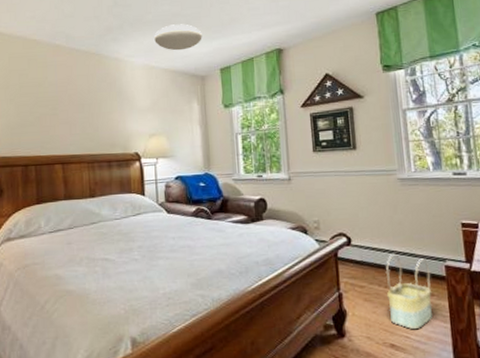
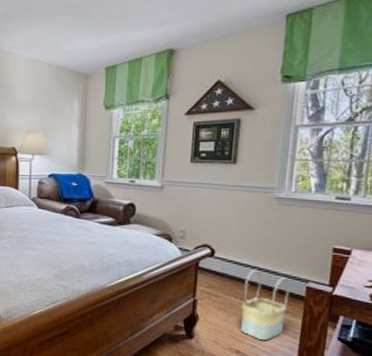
ceiling light: present [154,24,202,51] -> none [41,15,91,45]

